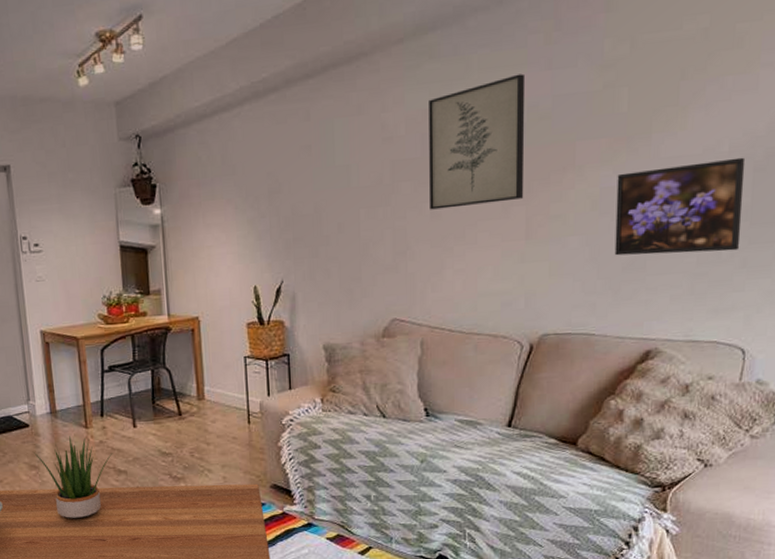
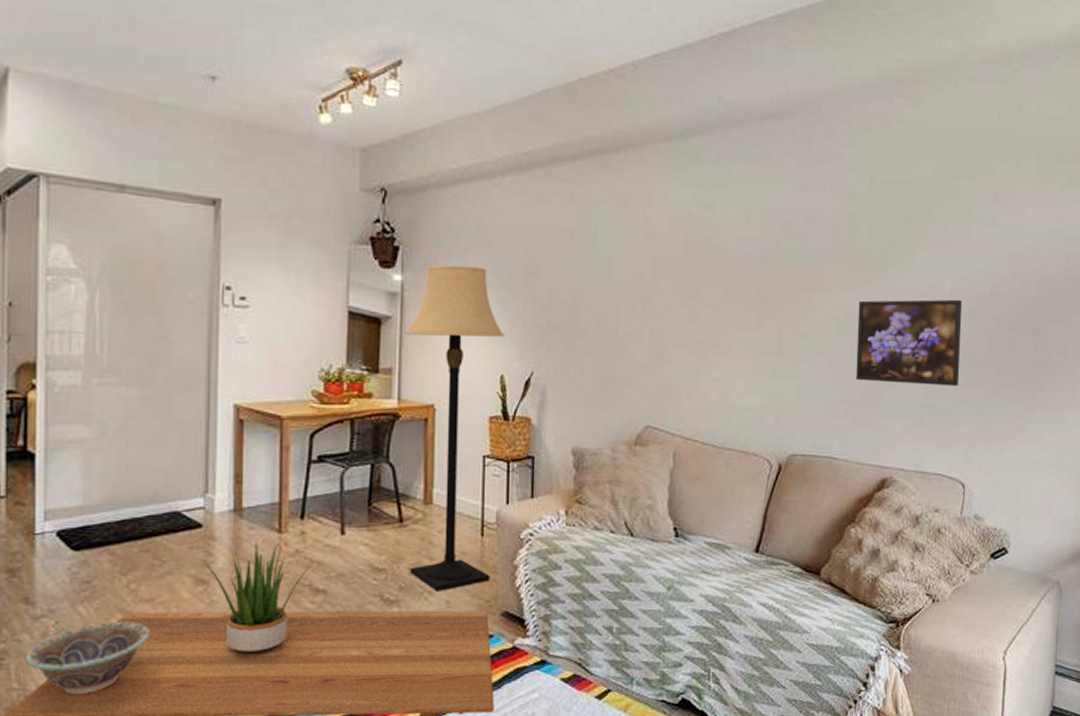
lamp: none [168,192,259,470] -> present [405,265,505,591]
wall art: present [429,73,526,210] -> none [688,191,781,314]

